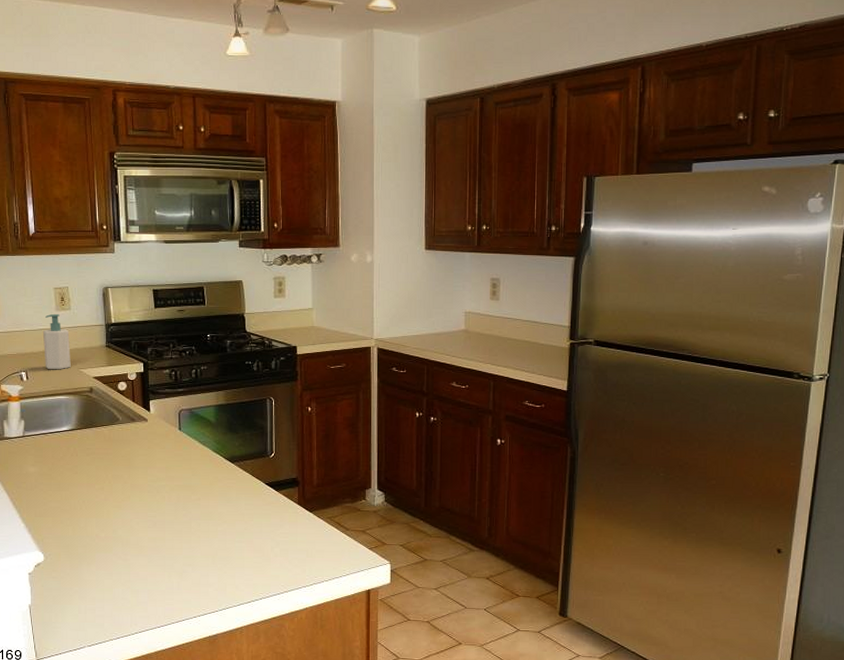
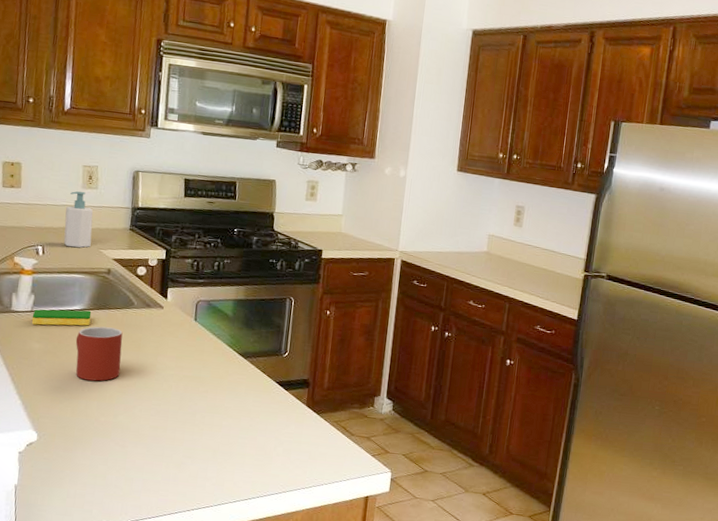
dish sponge: none [24,430,80,449] -> present [31,309,92,326]
mug: none [68,445,114,499] -> present [75,326,123,382]

